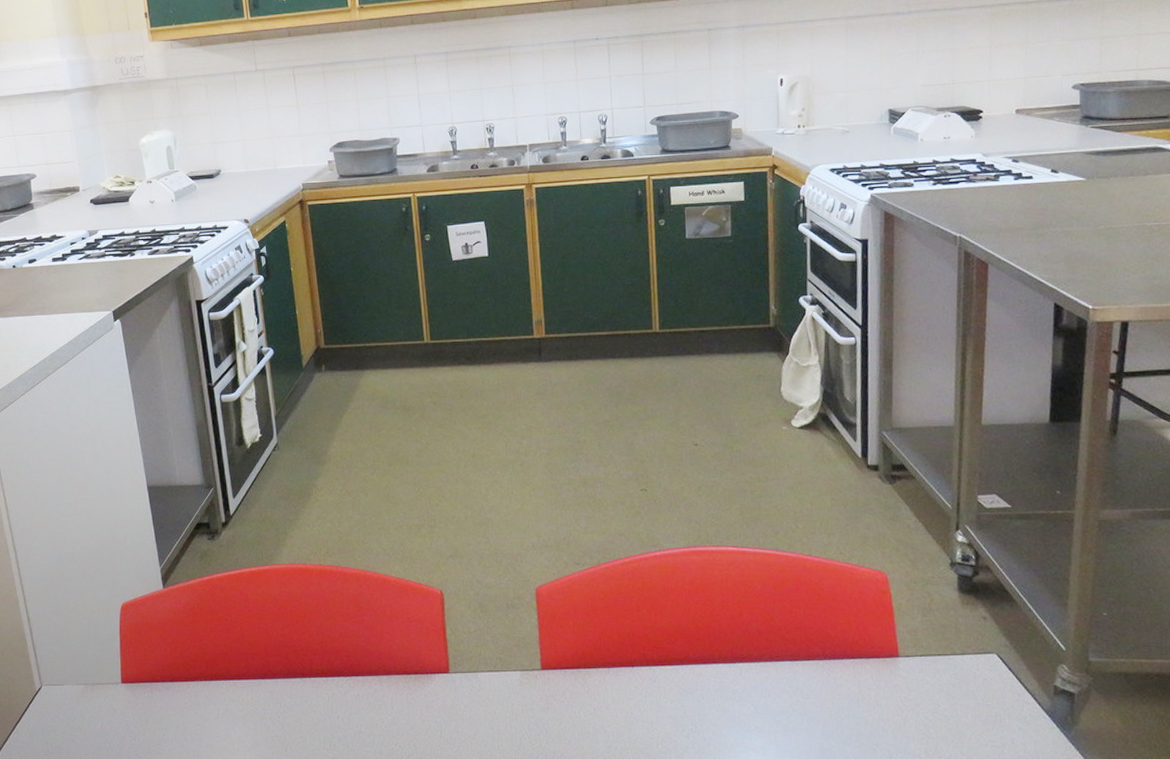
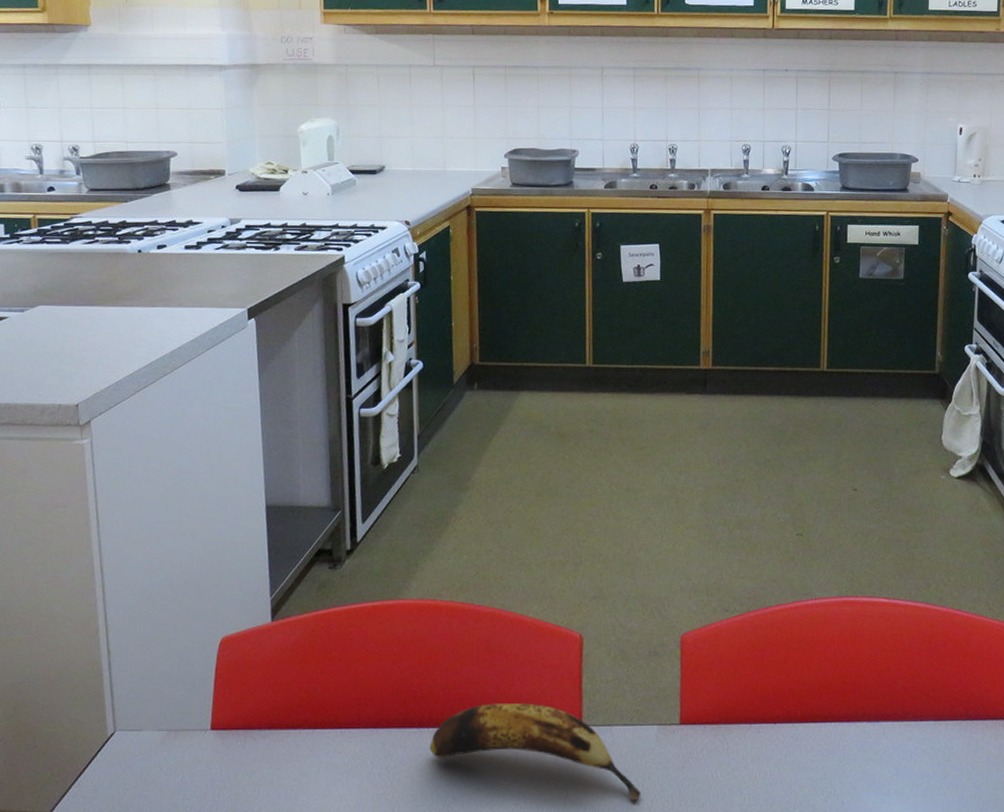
banana: none [313,654,510,740] -> present [429,703,641,802]

